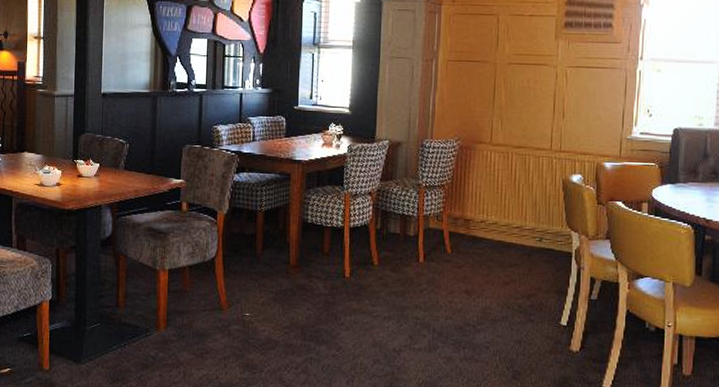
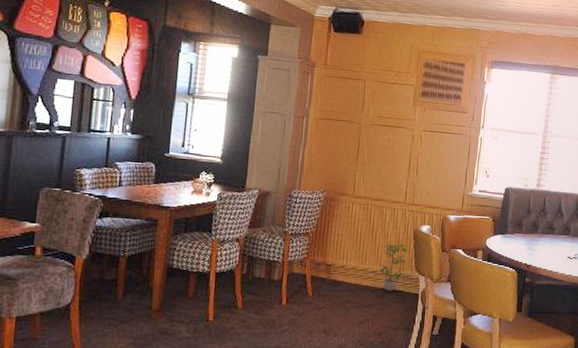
potted plant: none [525,195,557,249] -> present [379,243,407,291]

